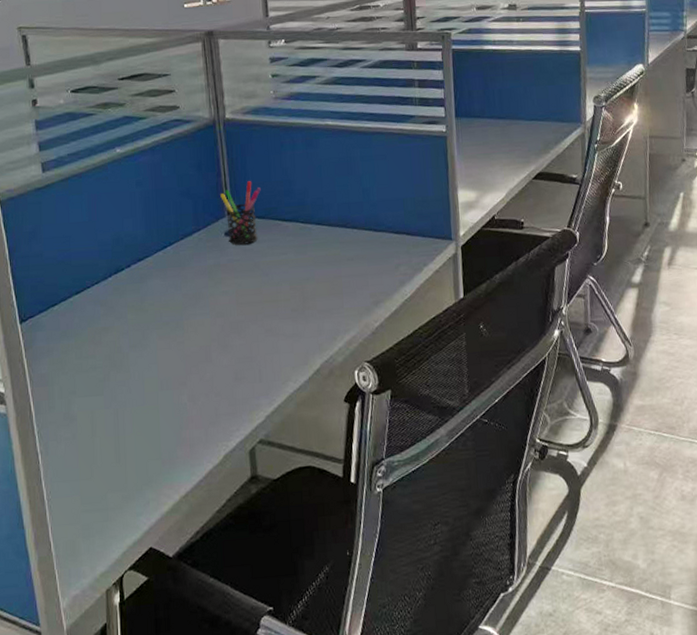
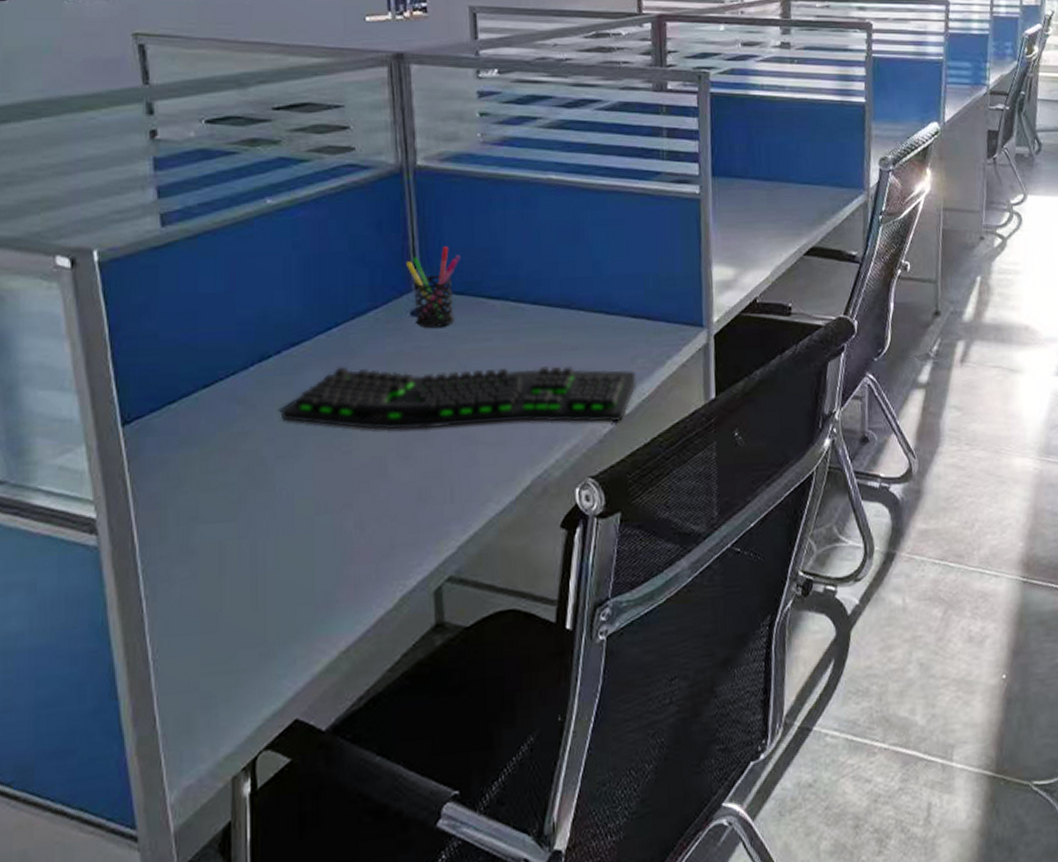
keyboard: none [131,273,400,325] -> present [280,366,637,430]

